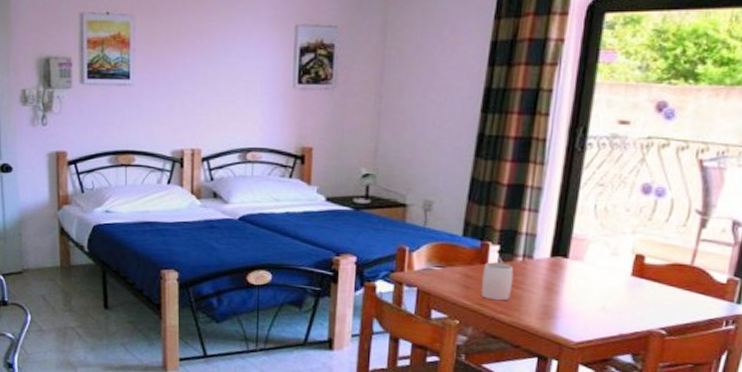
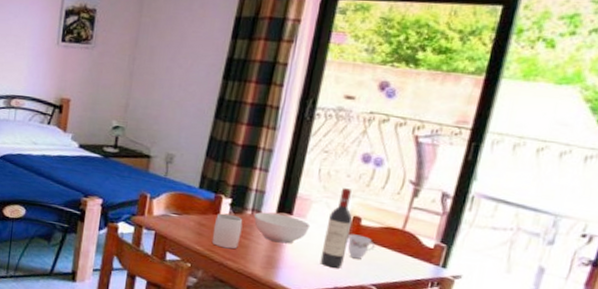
bowl: none [525,257,589,291] -> present [253,212,311,244]
wine bottle: none [602,224,635,313] -> present [320,188,353,268]
teacup: none [630,274,662,301] -> present [347,233,376,259]

